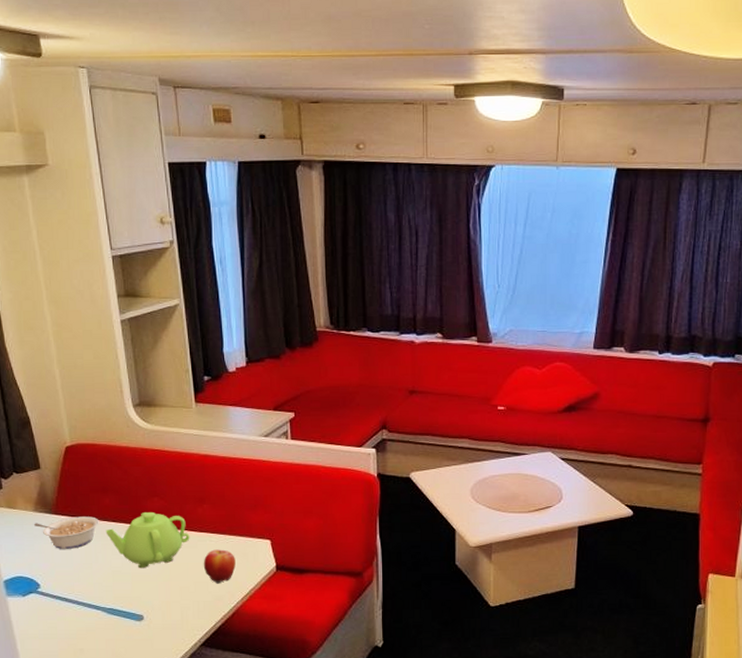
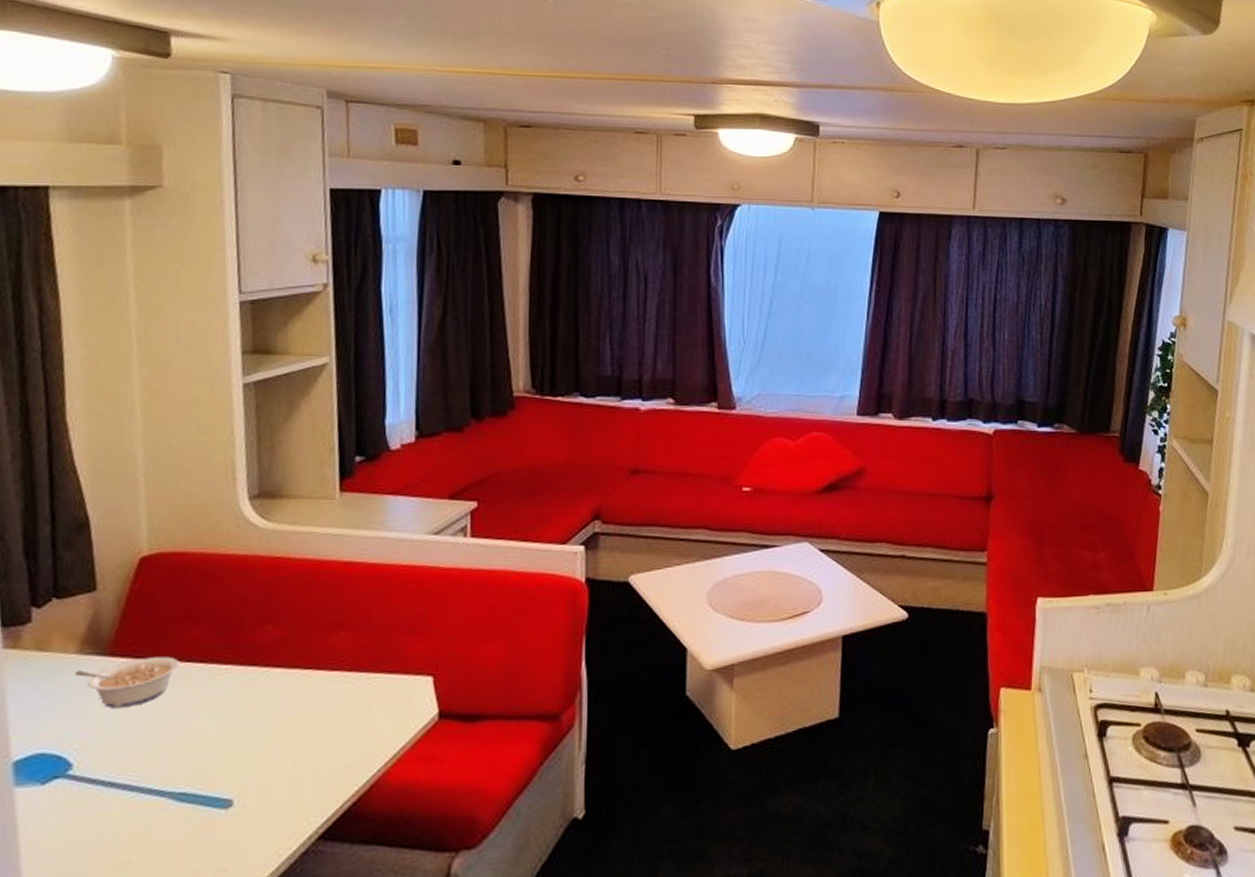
teapot: present [105,512,190,569] -> none [187,646,316,730]
apple: present [203,549,236,584] -> none [331,693,380,745]

